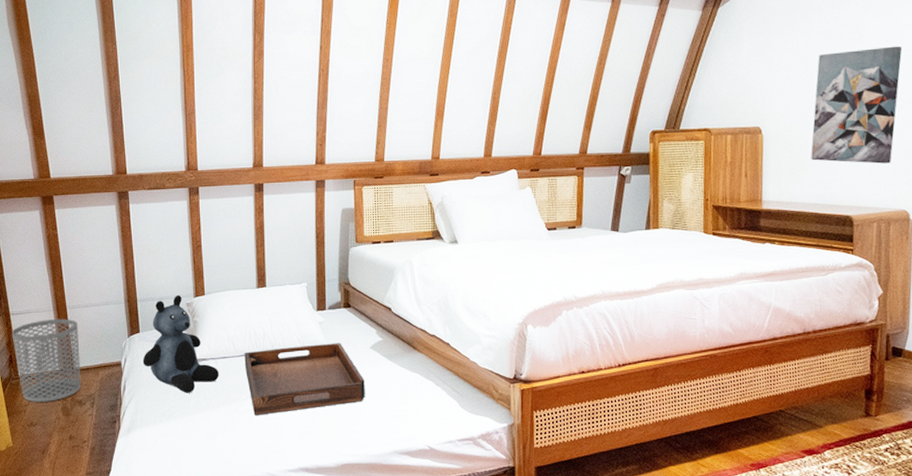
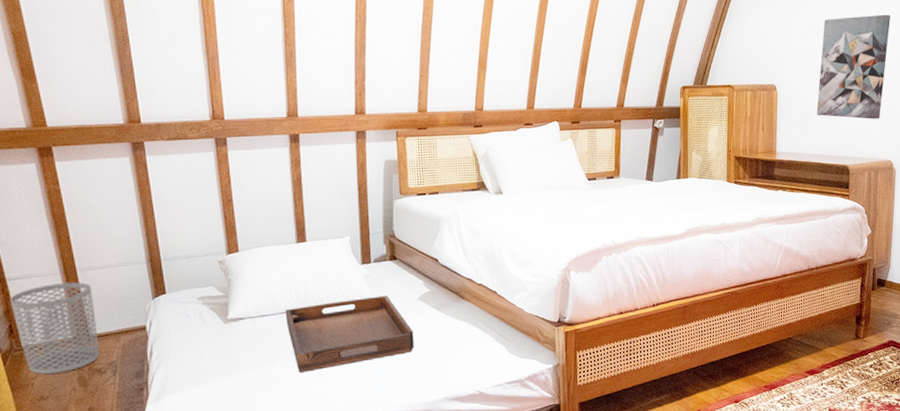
teddy bear: present [142,294,219,393] -> none [171,252,258,355]

